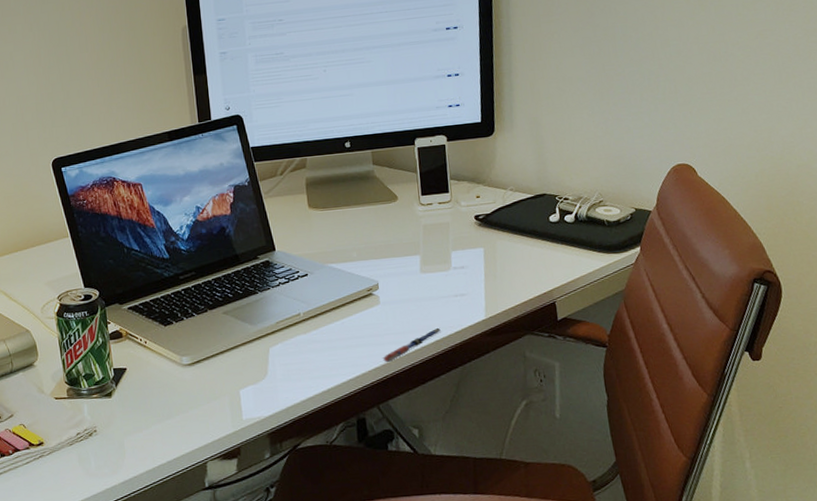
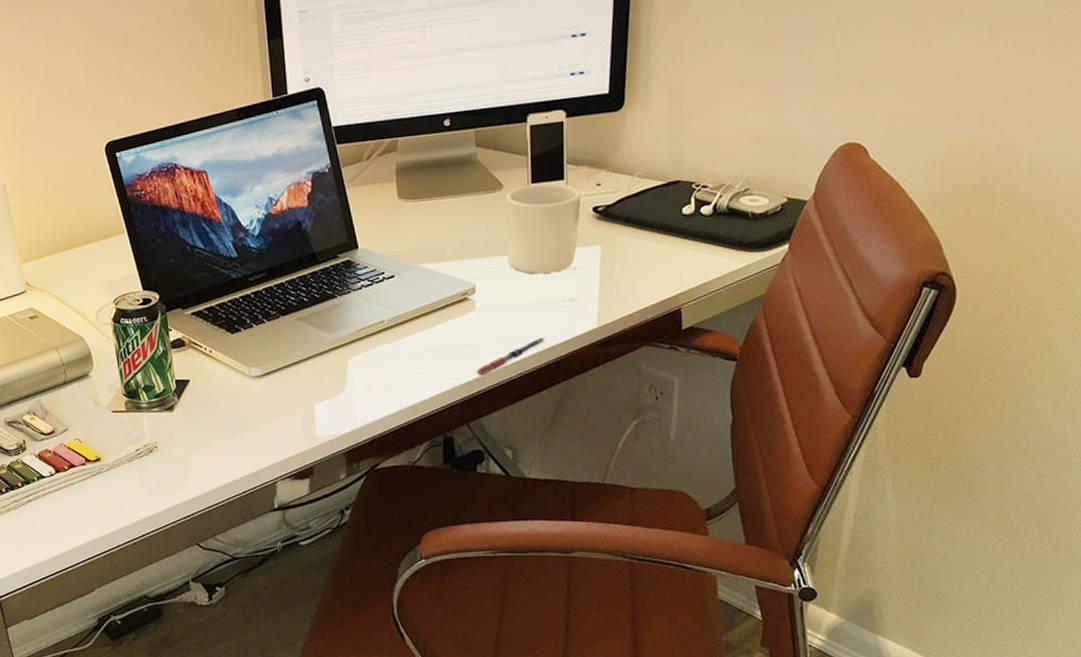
mug: none [399,195,465,273] -> present [504,182,582,274]

